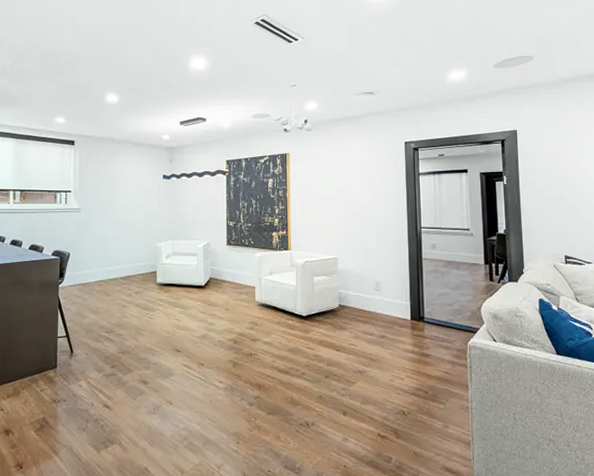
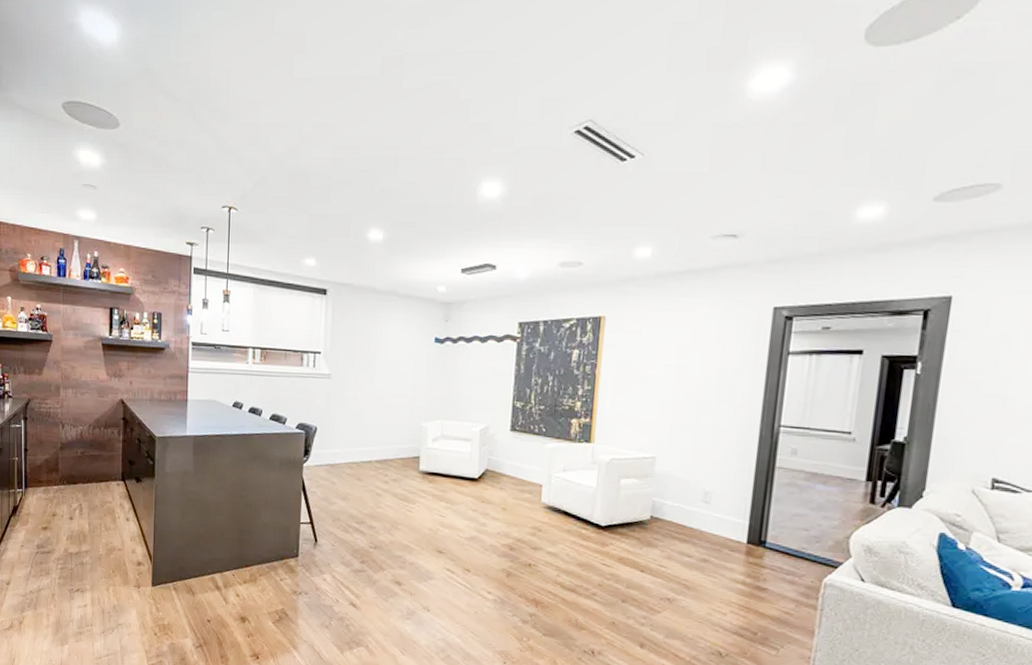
ceiling light fixture: present [273,83,313,133] -> none [587,219,643,288]

